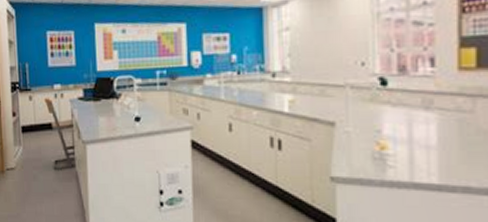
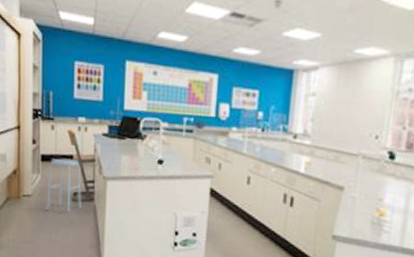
stool: none [29,127,63,182] -> present [46,158,82,213]

